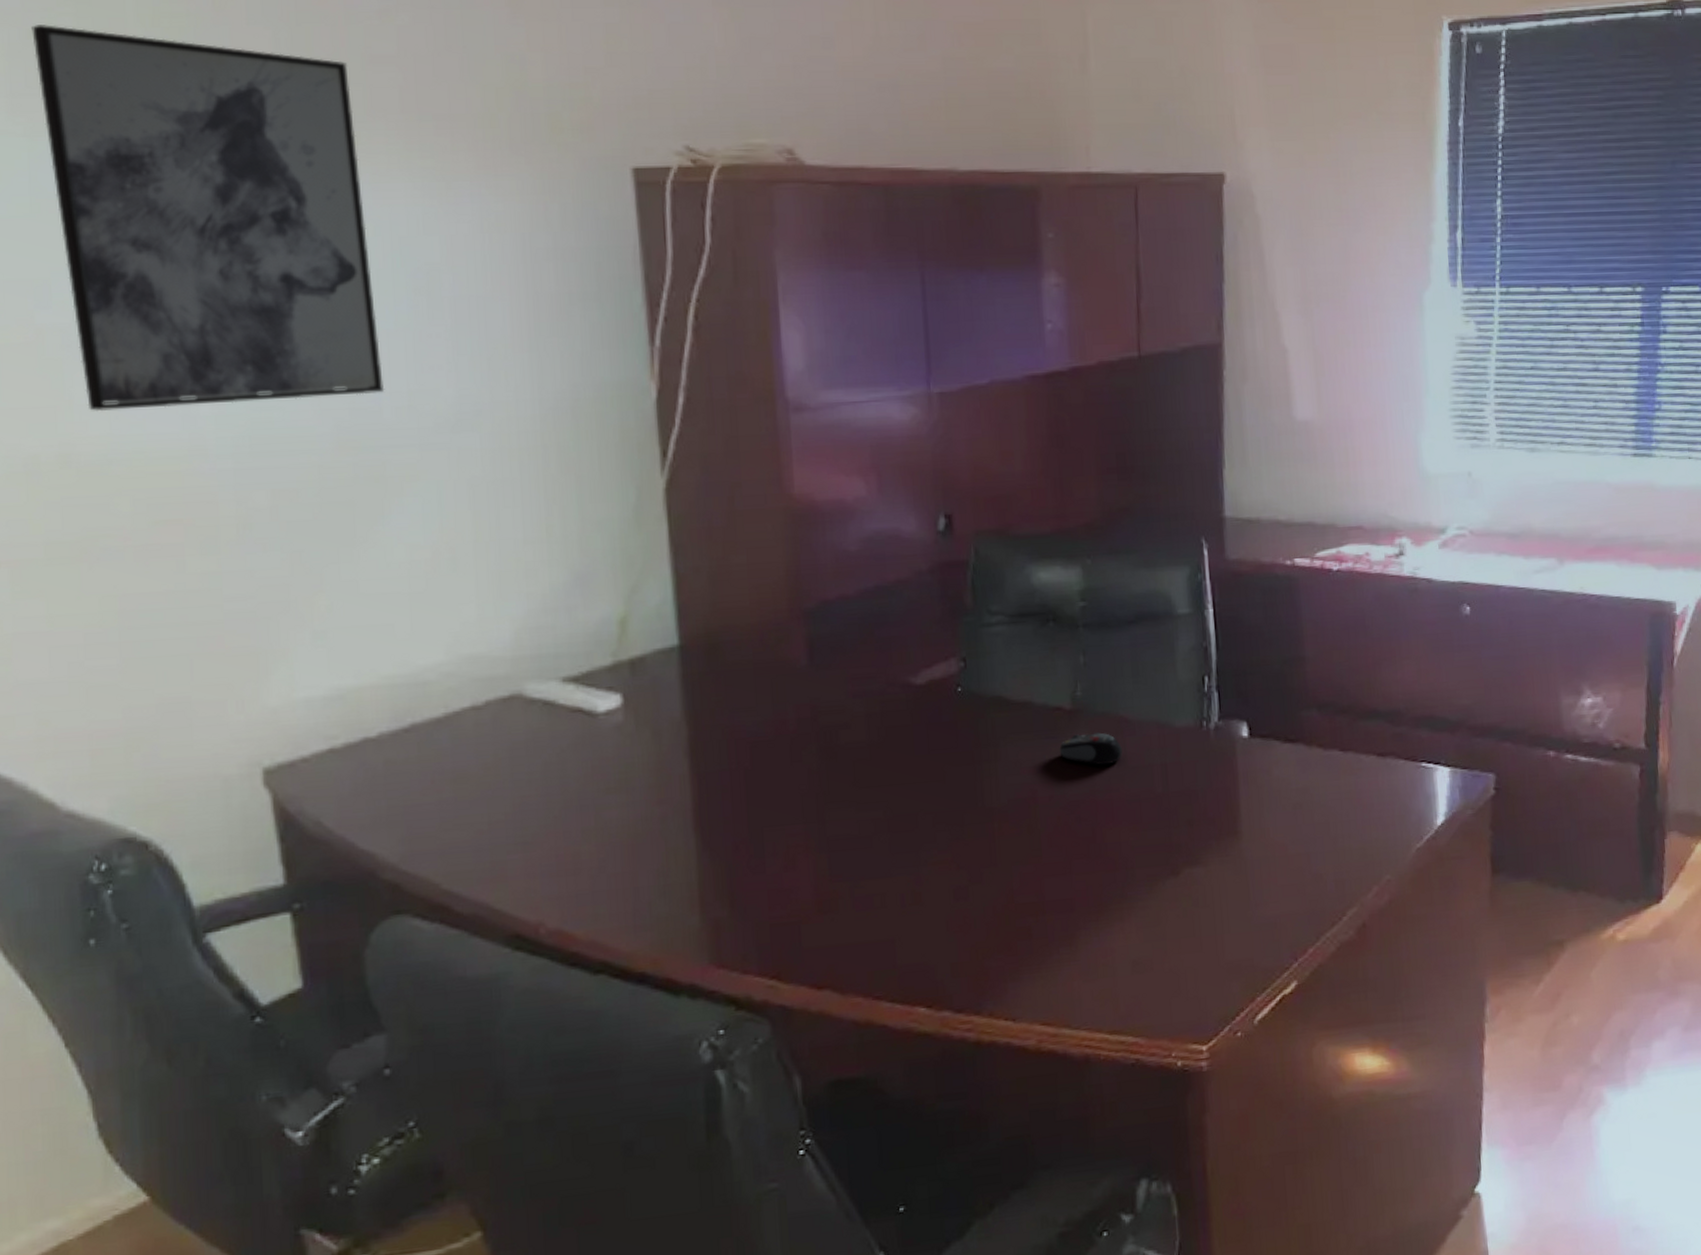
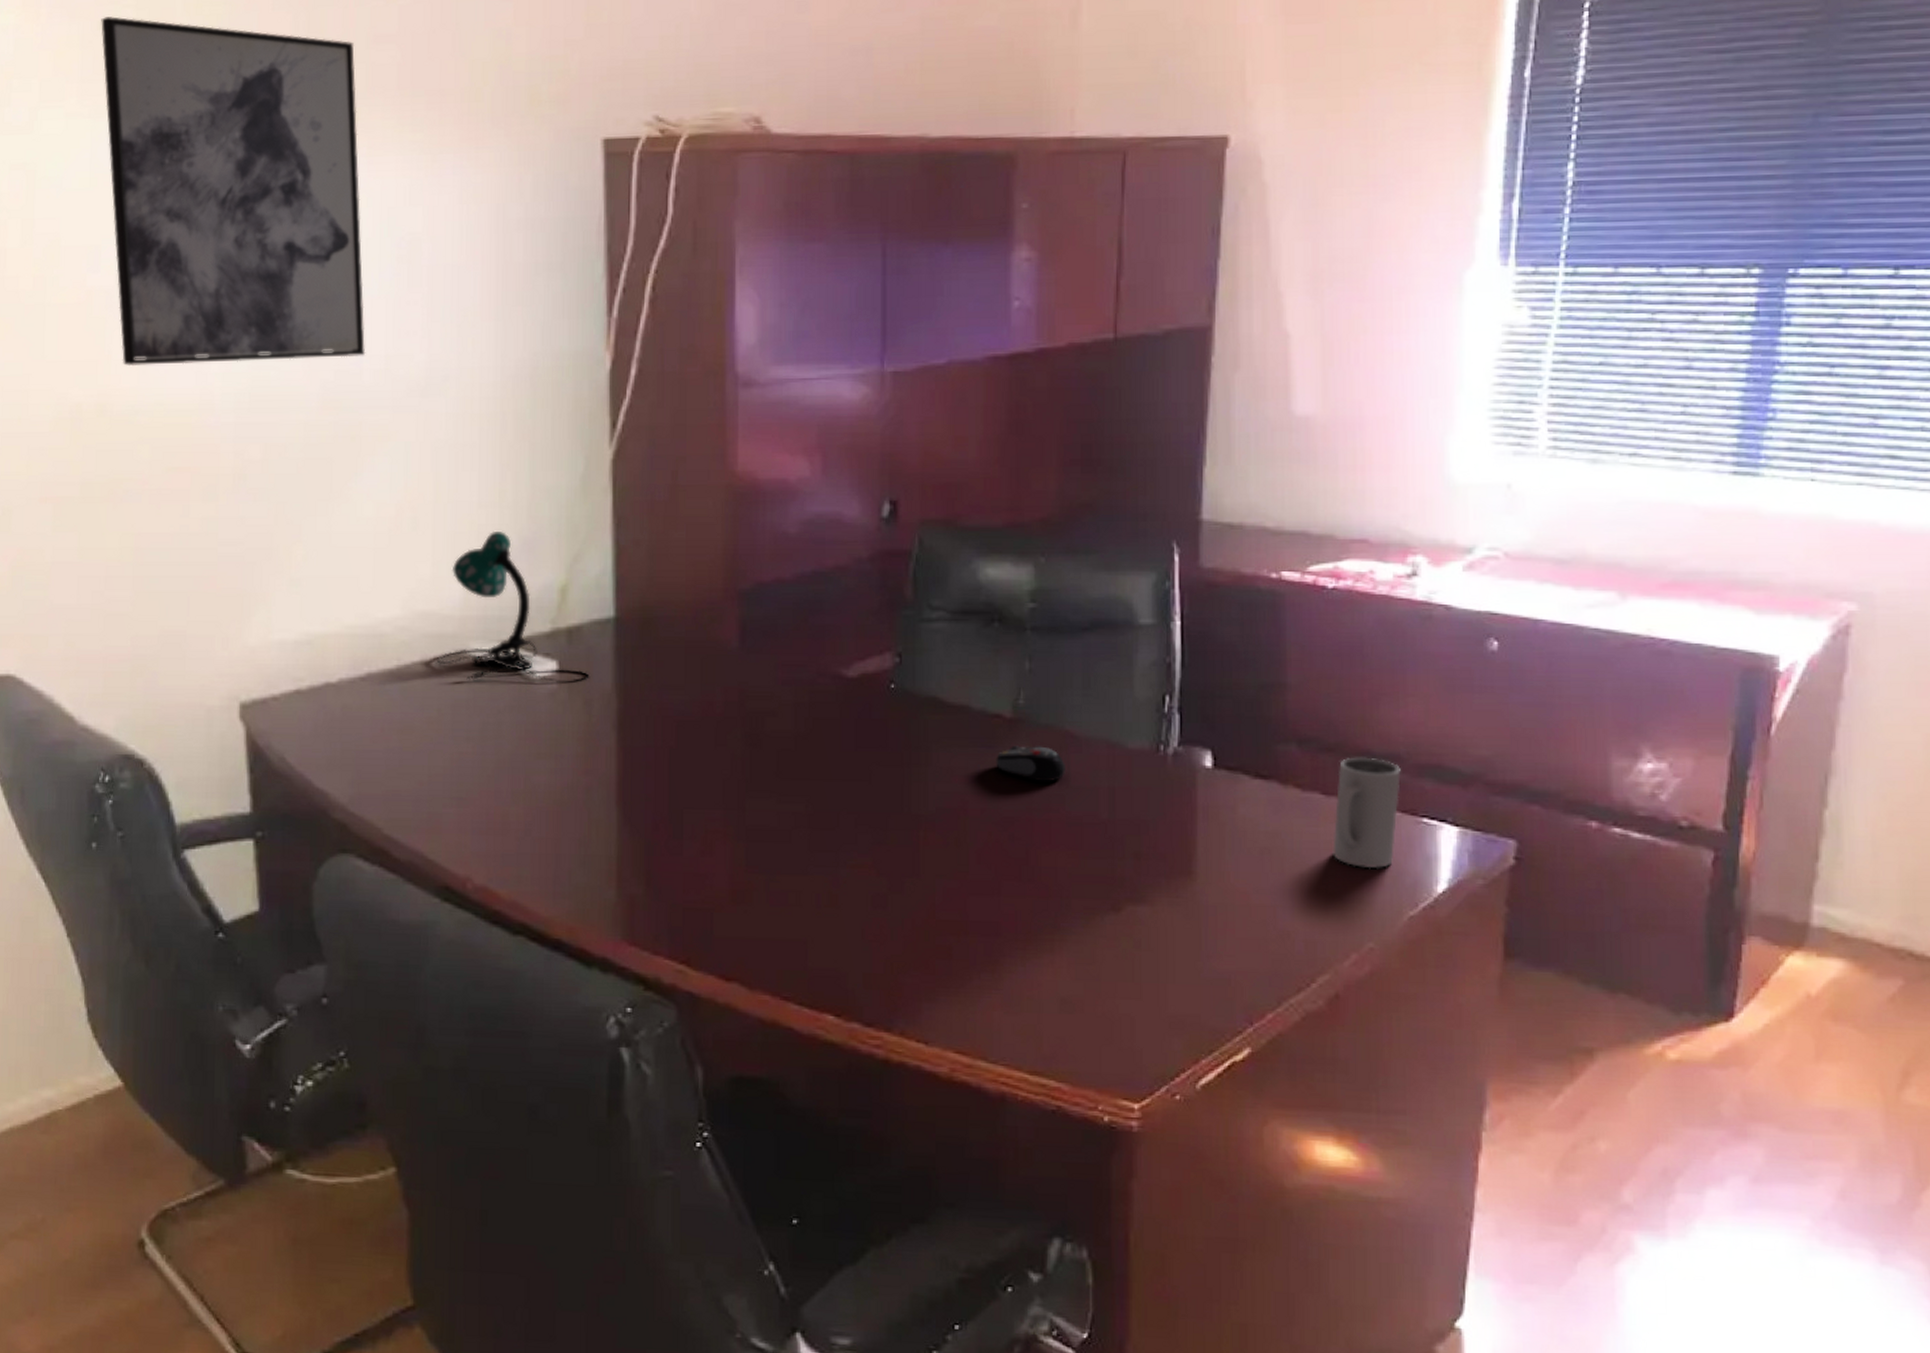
desk lamp: none [488,566,658,721] -> present [436,530,591,682]
mug: none [1352,715,1402,812] -> present [1333,758,1401,869]

